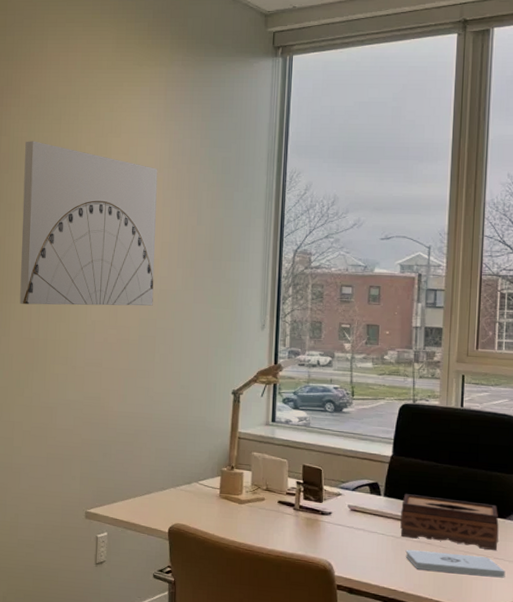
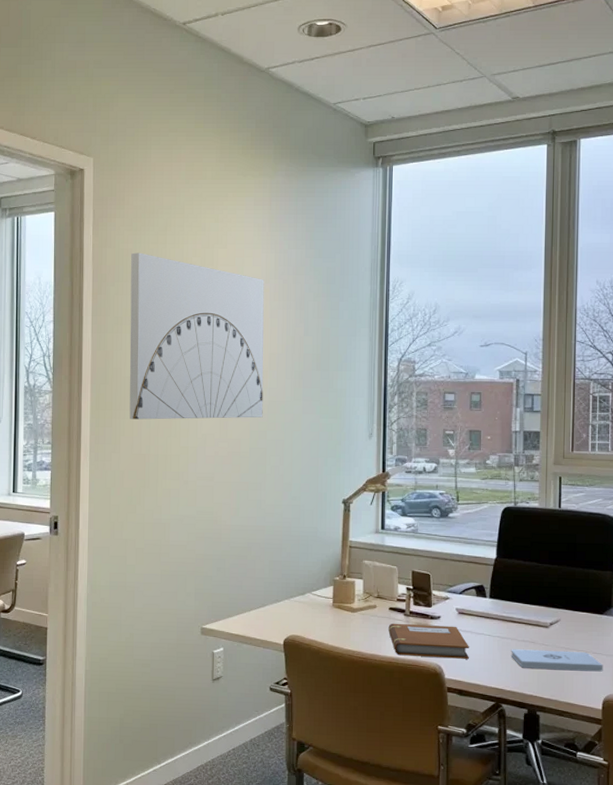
notebook: none [276,516,361,557] -> present [388,623,469,659]
tissue box: present [400,494,499,551] -> none [505,595,596,646]

